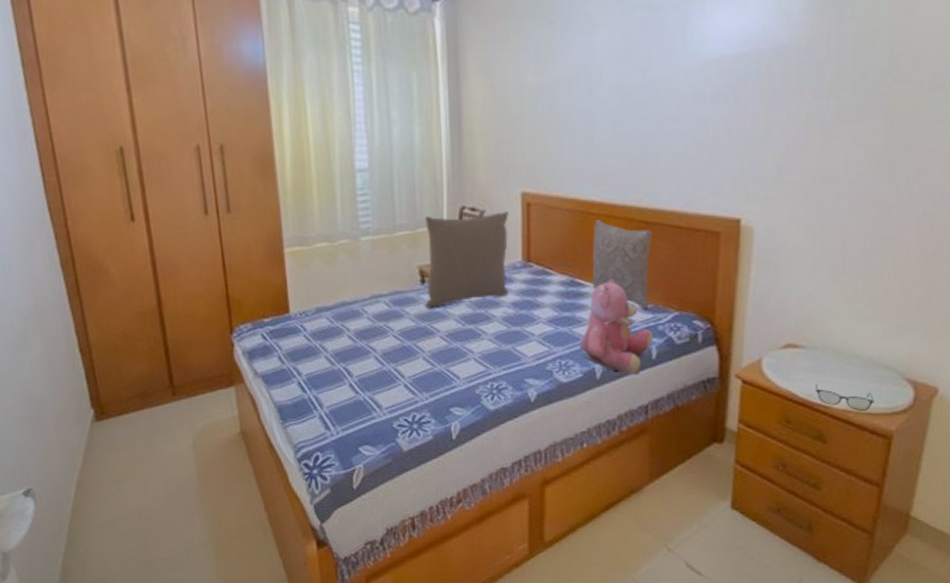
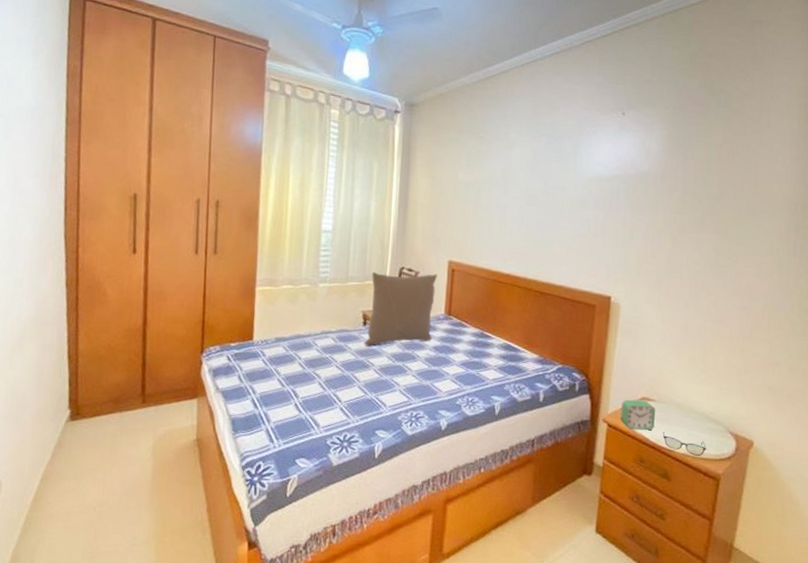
teddy bear: present [580,279,654,376] -> none [484,335,542,415]
pillow: present [592,220,652,310] -> none [497,287,545,362]
alarm clock: none [759,347,806,385] -> present [621,399,656,431]

